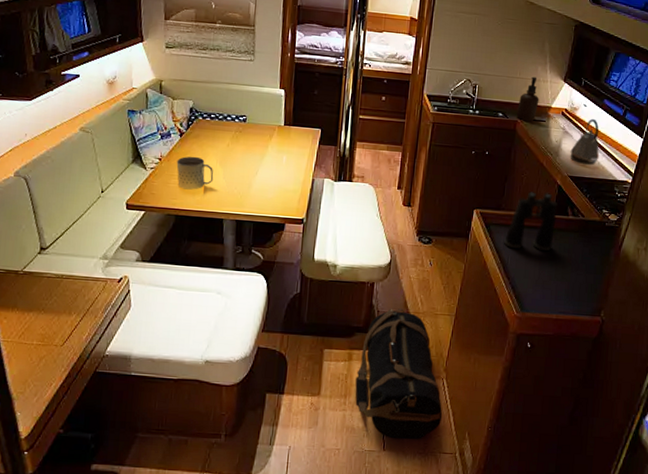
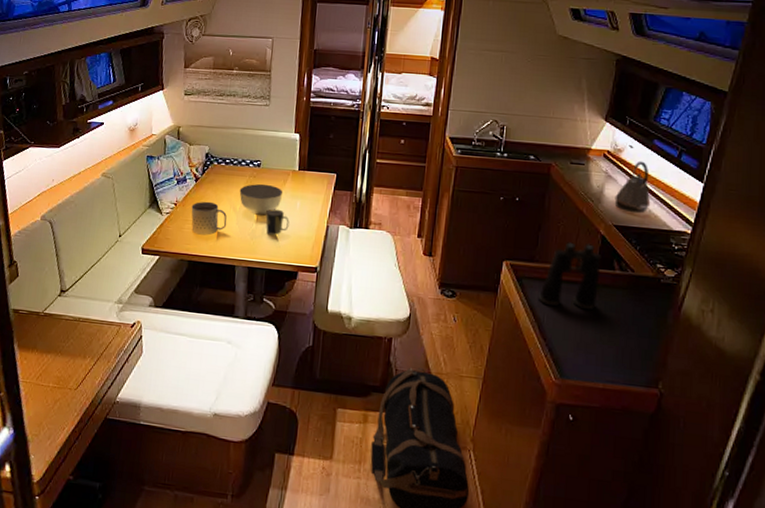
bowl: none [225,138,268,170] -> present [239,183,282,216]
mug: none [252,163,276,190] -> present [265,209,290,236]
soap dispenser: present [516,76,539,121] -> none [550,116,577,164]

